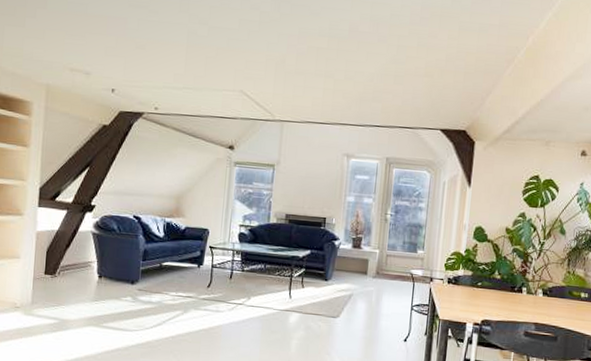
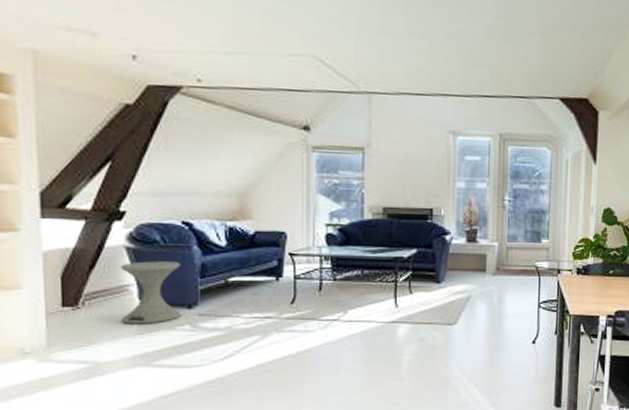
side table: none [84,244,129,294] -> present [120,261,182,324]

